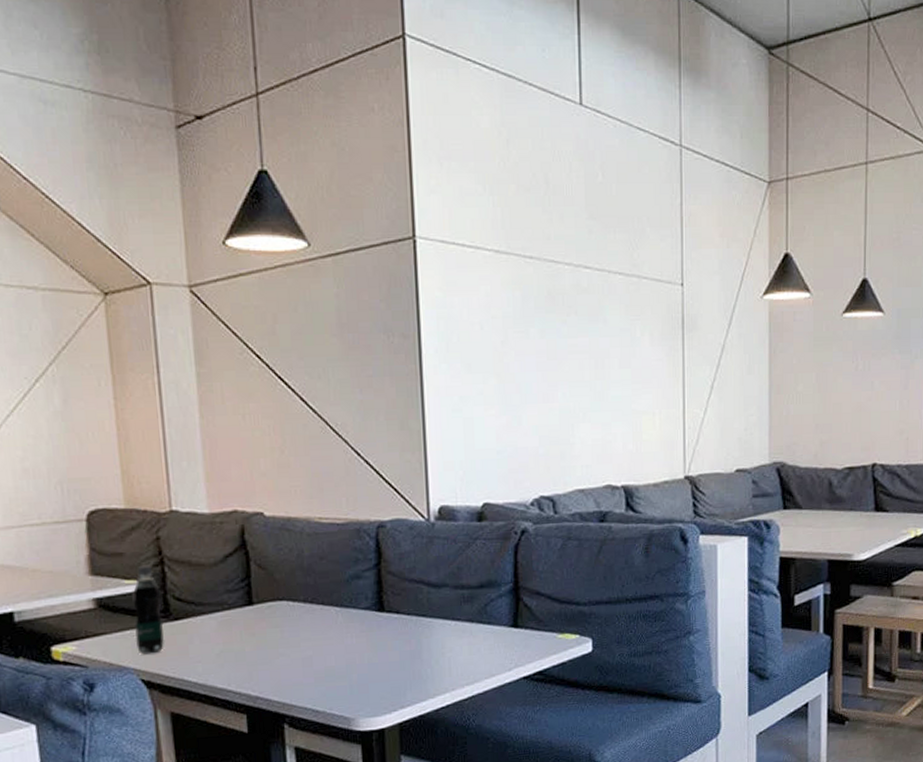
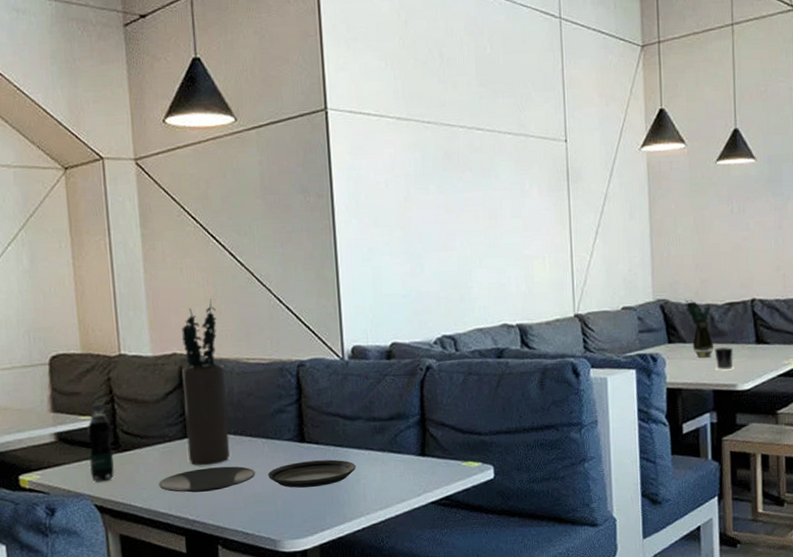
plate: none [215,637,328,667] -> present [158,466,256,493]
vase: none [243,449,299,636] -> present [181,299,231,465]
plate: none [342,630,441,662] -> present [268,459,356,488]
vase: none [803,462,831,526] -> present [685,299,714,358]
mug: none [831,514,850,539] -> present [714,346,733,370]

